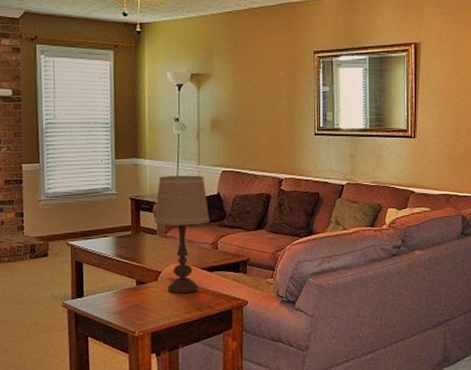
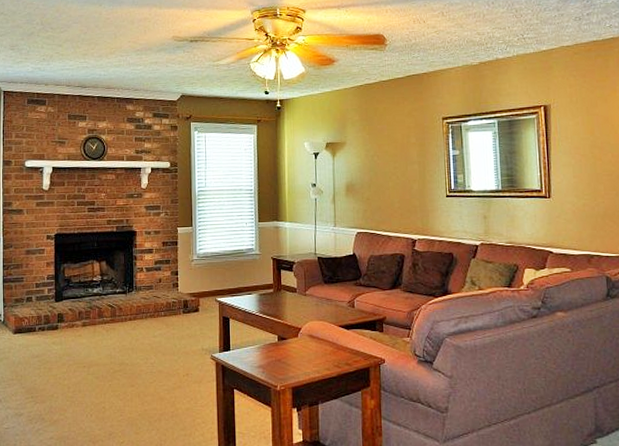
table lamp: present [154,175,210,294] -> none [294,236,347,350]

